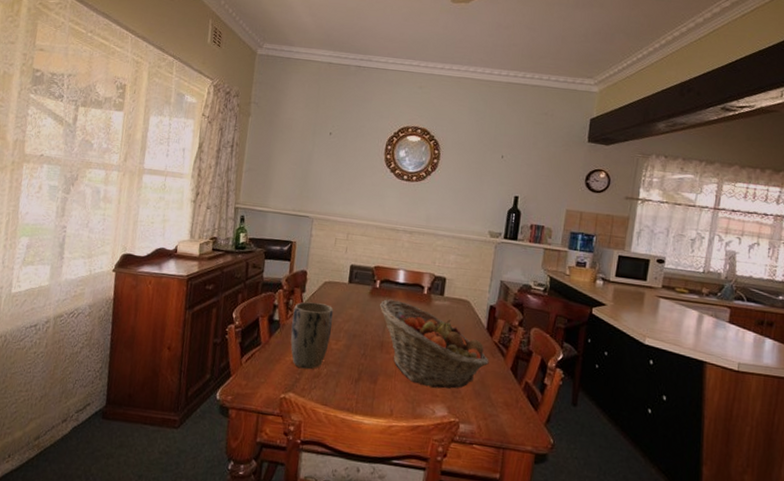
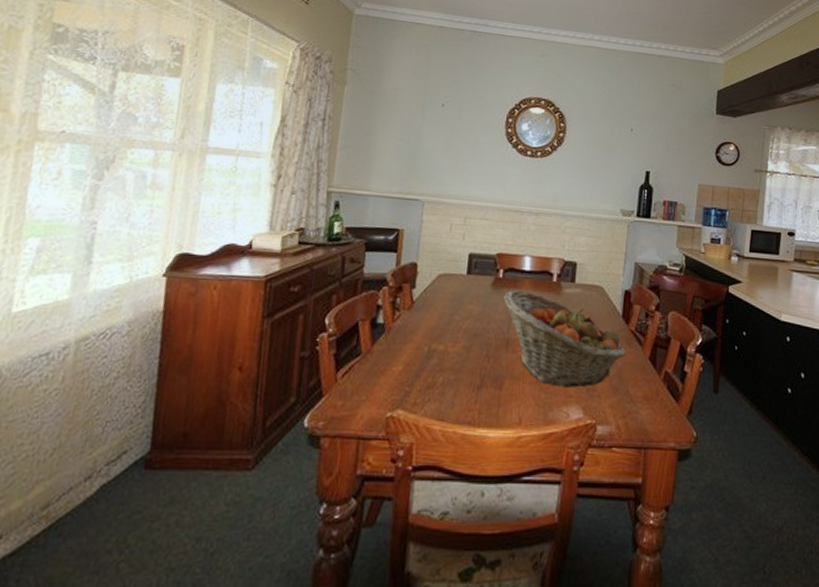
plant pot: present [290,301,334,370] -> none [398,299,450,380]

